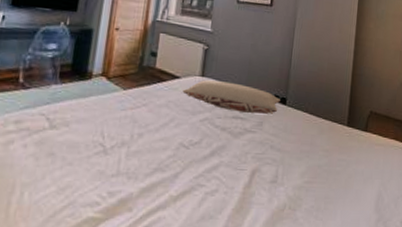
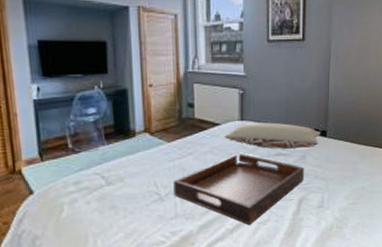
serving tray: none [120,111,261,195] -> present [173,153,305,226]

